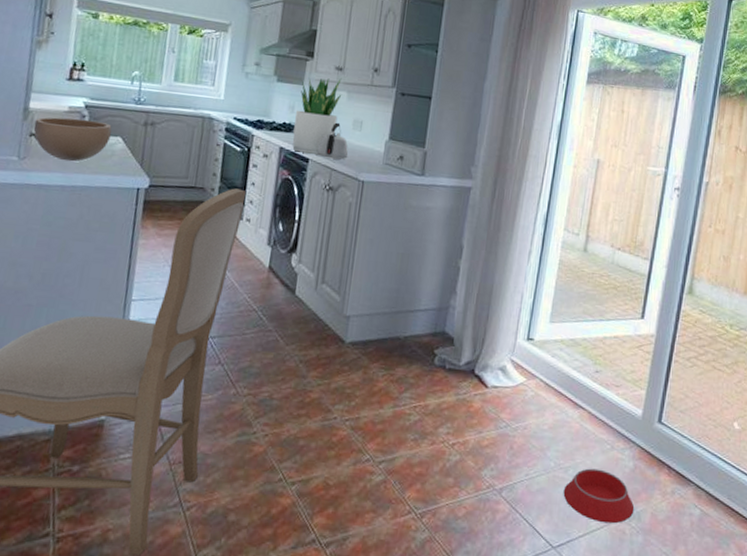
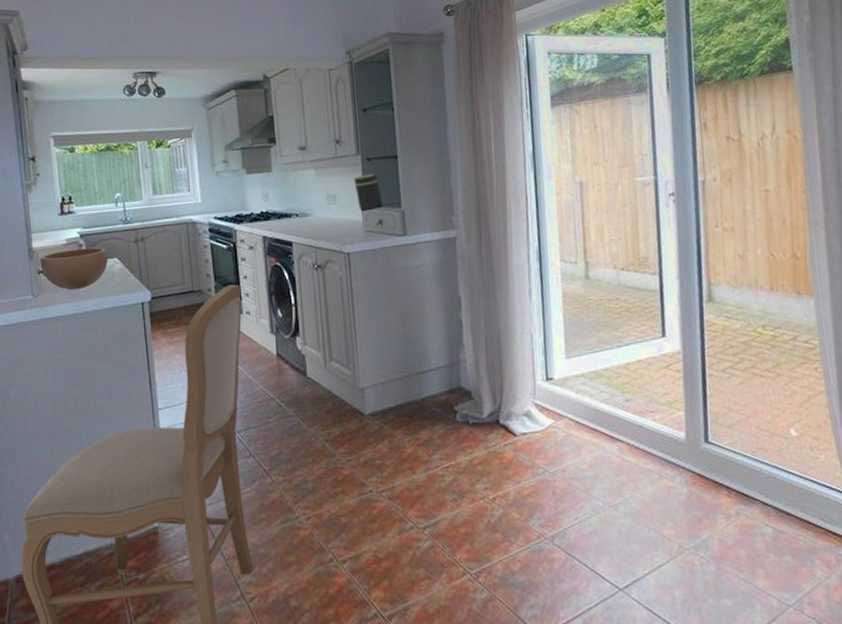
planter: present [292,77,342,154] -> none [269,156,312,238]
kettle: present [316,122,348,160] -> none [297,200,329,238]
cylinder: none [383,108,409,144] -> present [354,174,382,211]
pet bowl: present [563,468,635,524] -> none [618,501,699,557]

